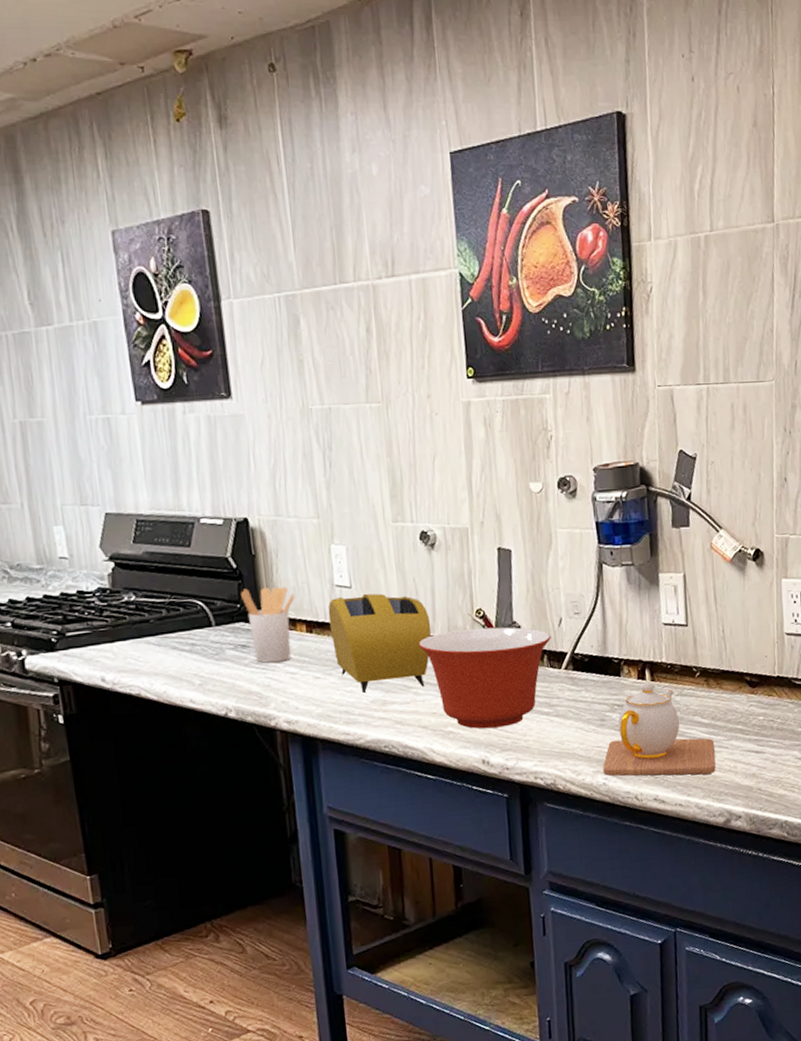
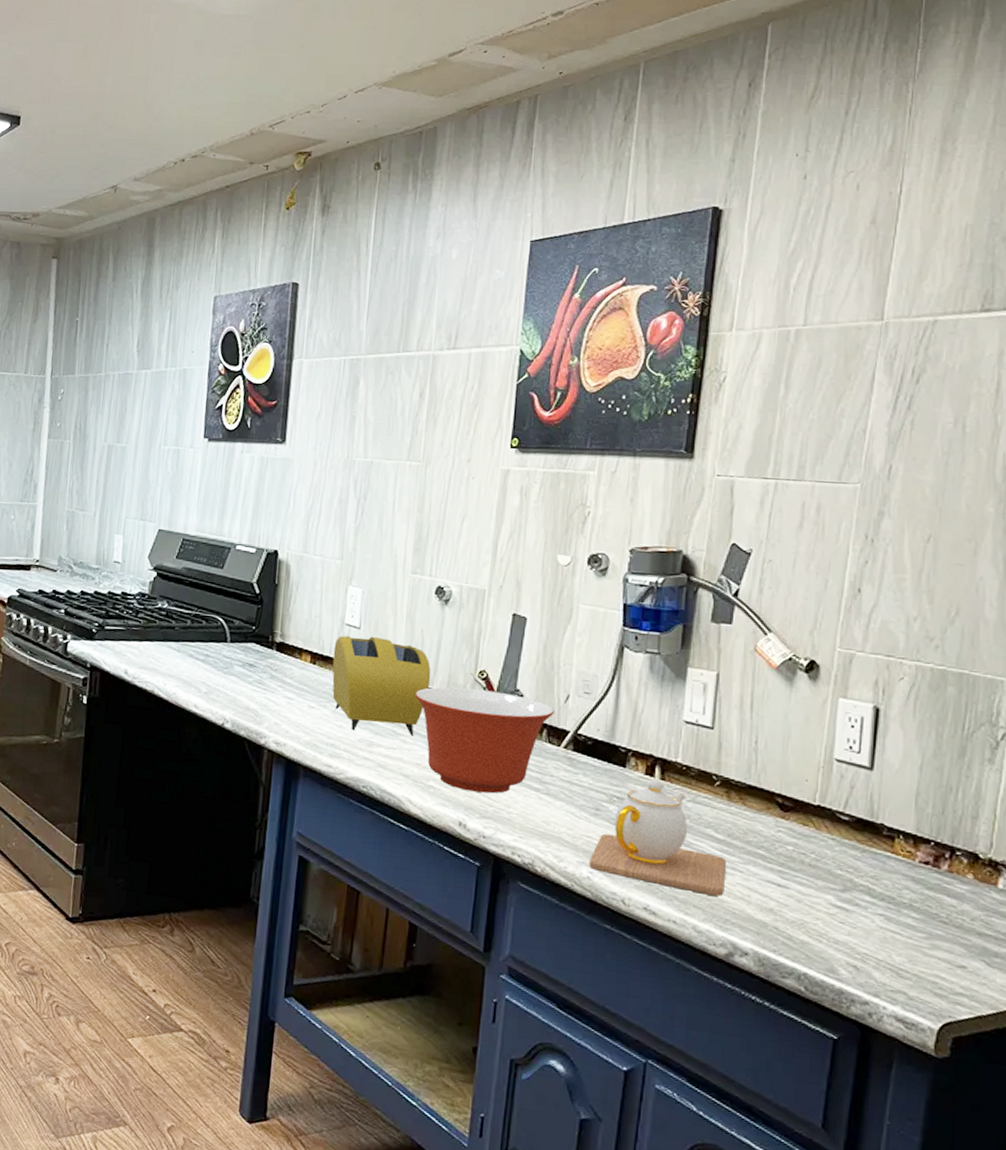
utensil holder: present [241,586,296,663] -> none [258,613,307,686]

